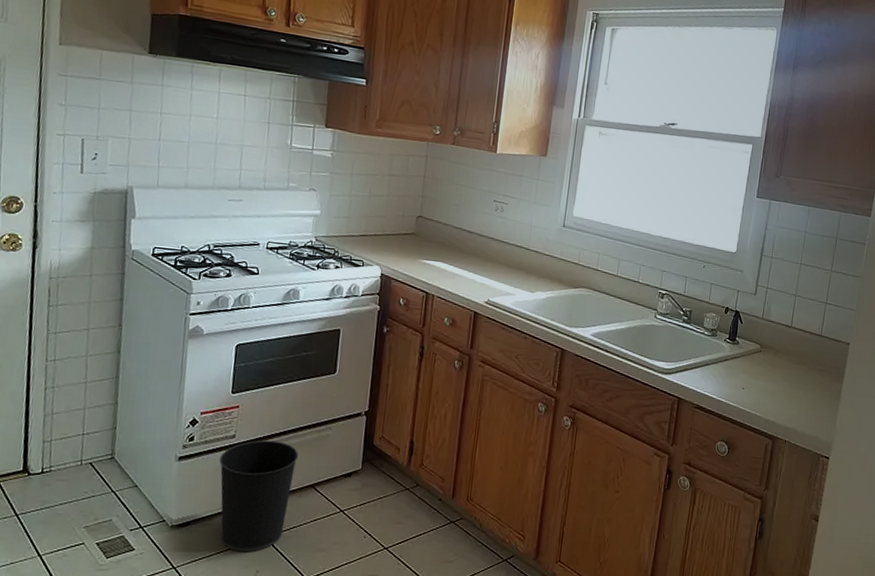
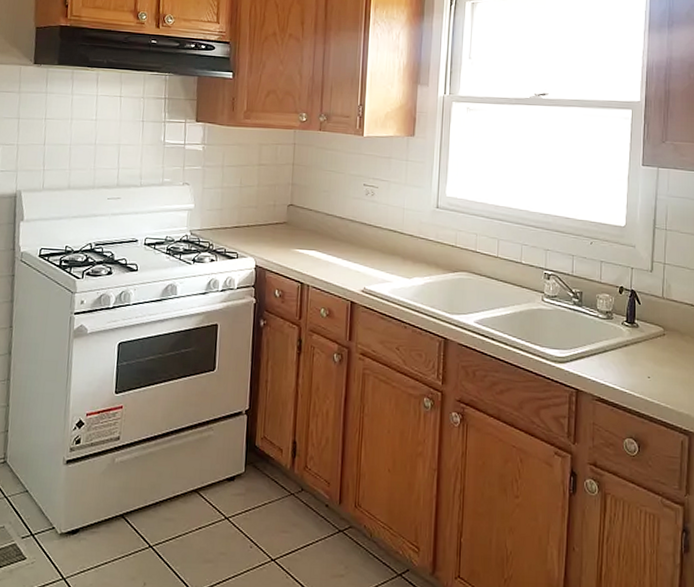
wastebasket: present [219,440,299,552] -> none [105,442,182,563]

